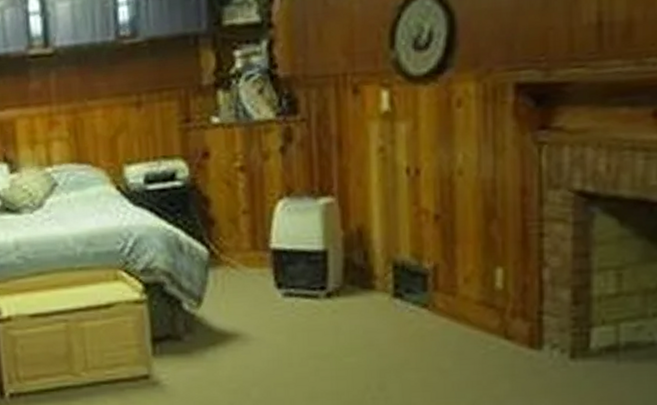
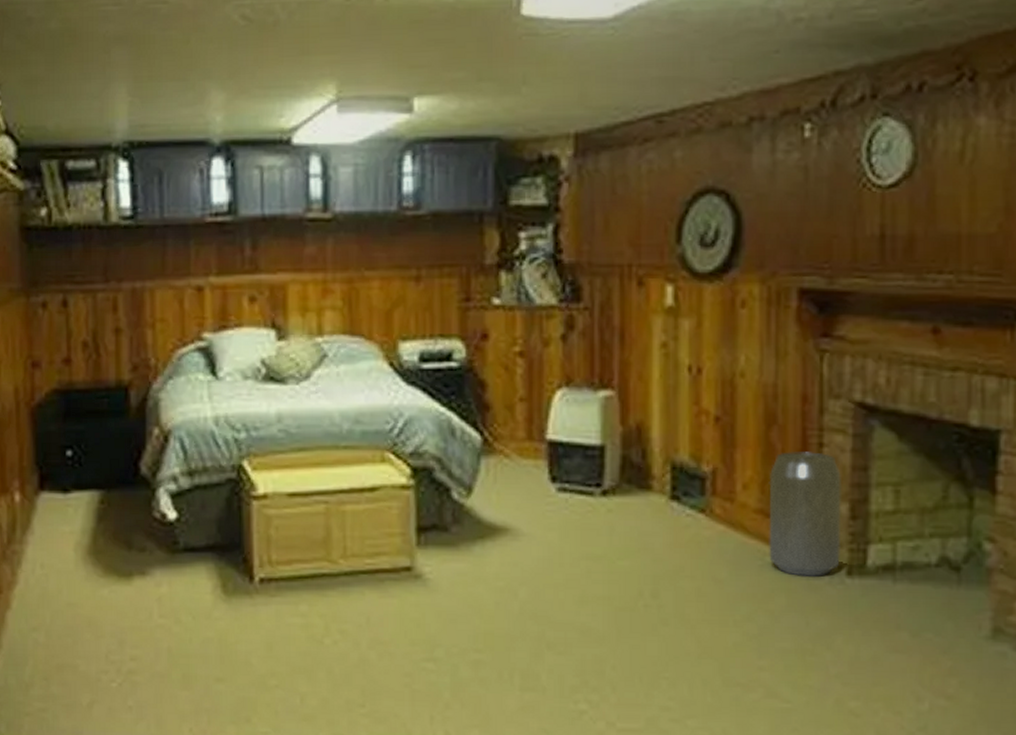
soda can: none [490,242,564,362] -> present [769,452,841,576]

